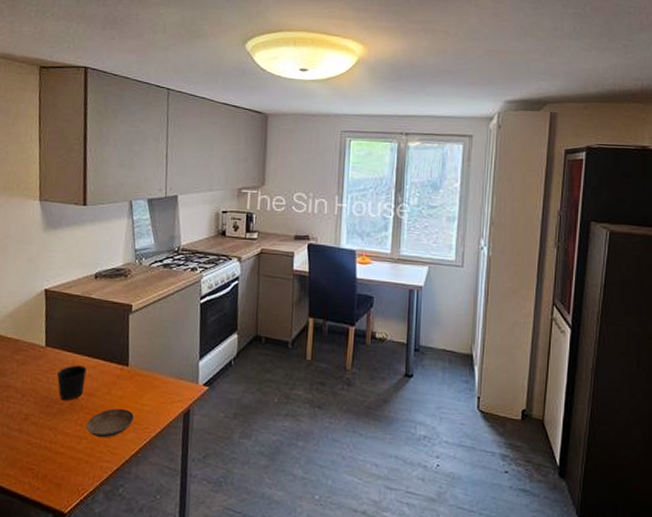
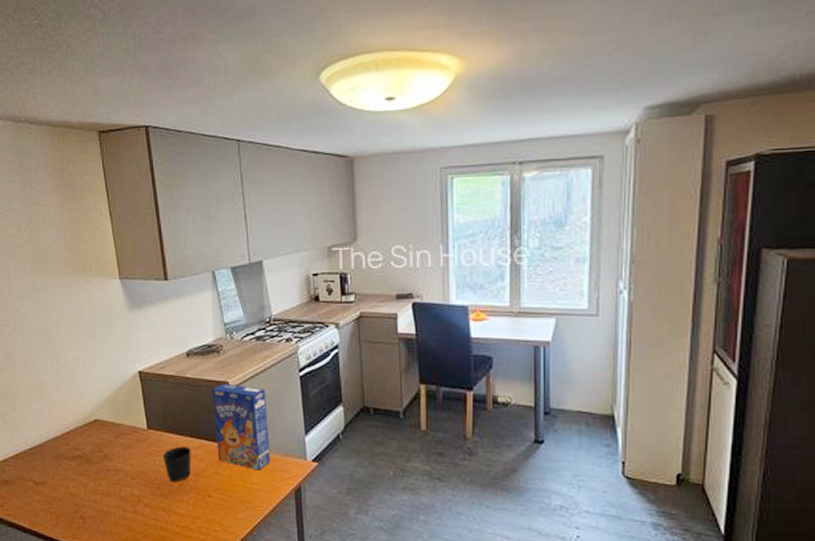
saucer: present [86,408,135,438] -> none [198,488,245,518]
cereal box: none [112,306,167,392] -> present [212,383,271,470]

